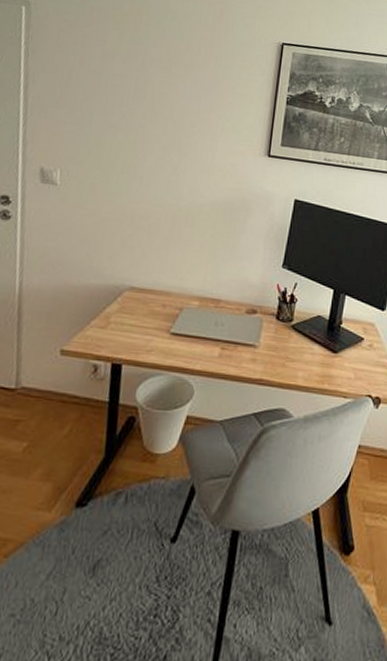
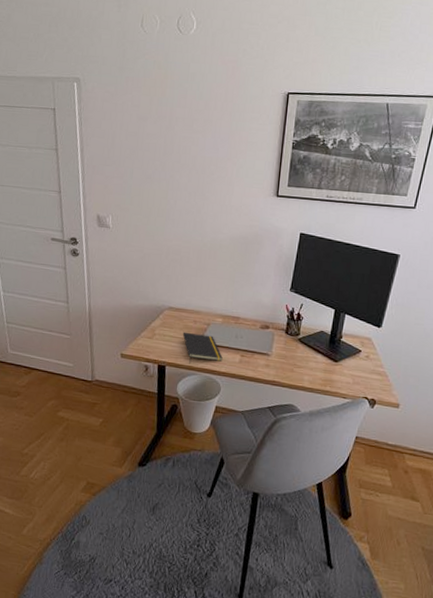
notepad: none [146,319,198,360] -> present [182,332,223,363]

